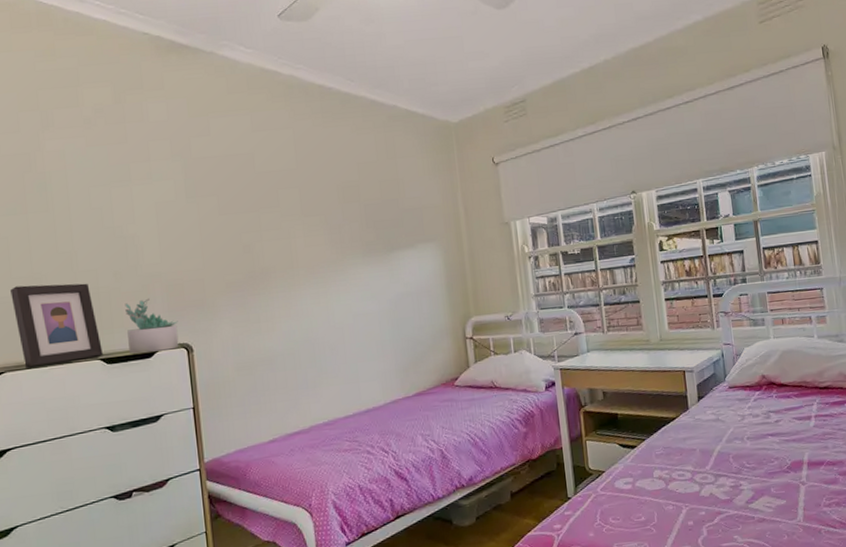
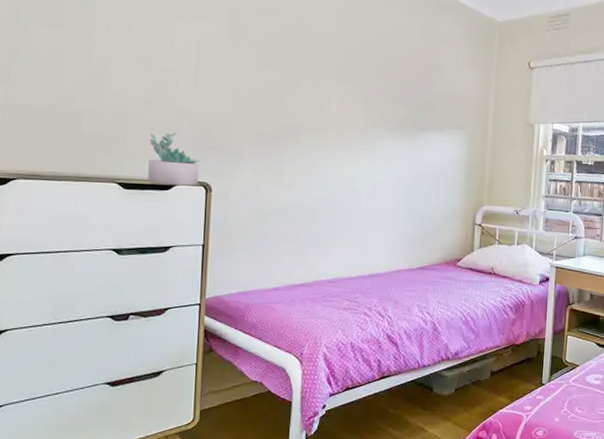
picture frame: present [10,283,103,368] -> none [35,96,121,182]

